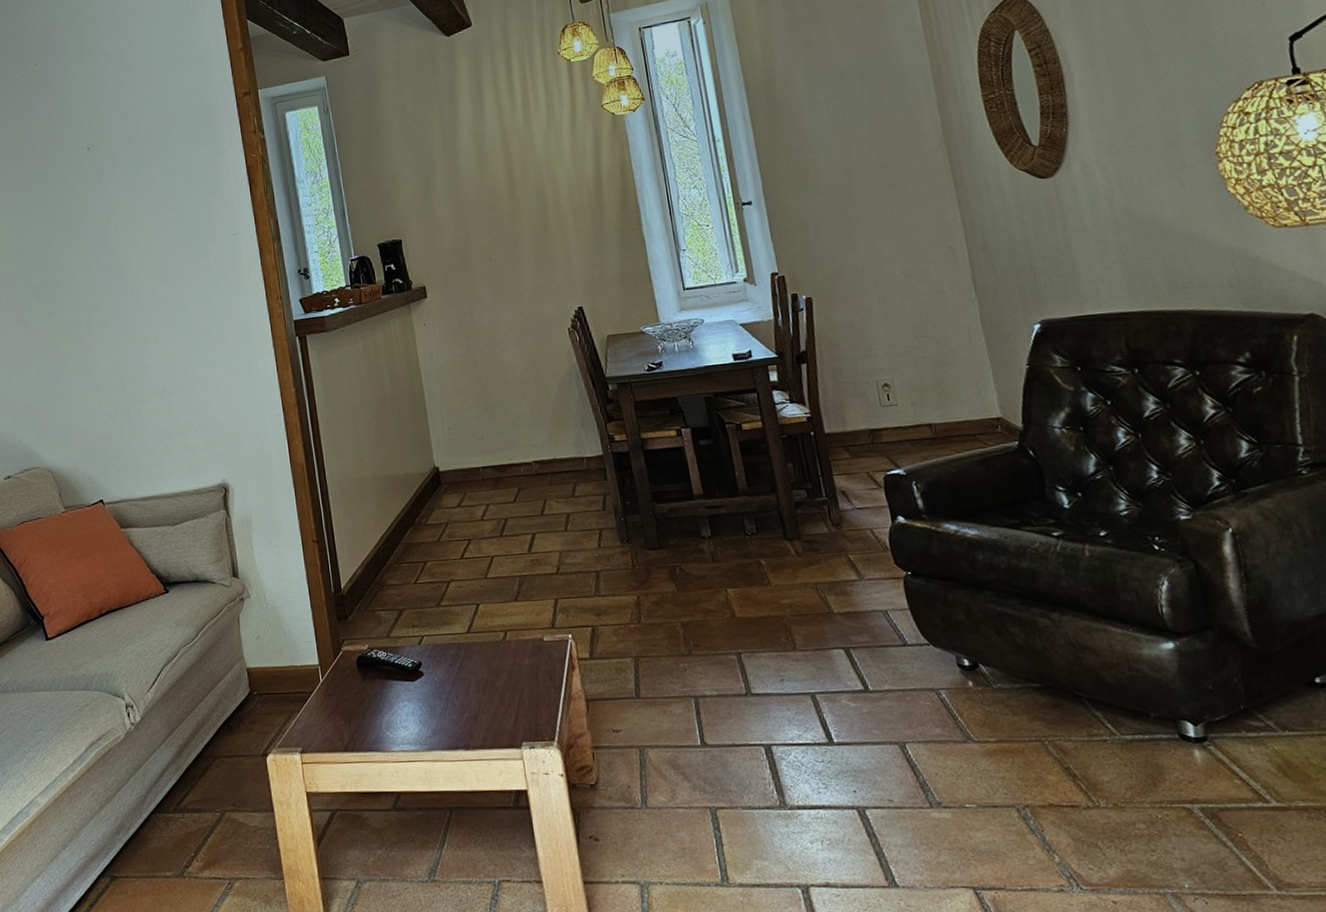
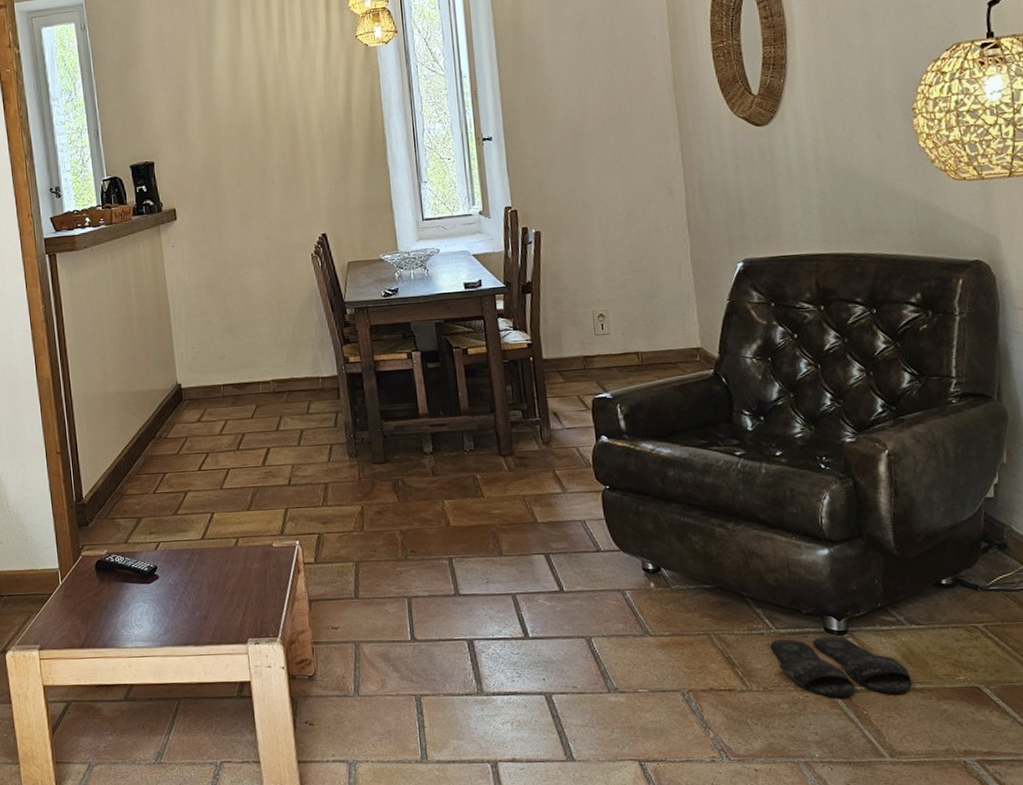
slippers: none [1116,744,1294,818] -> present [770,636,912,699]

